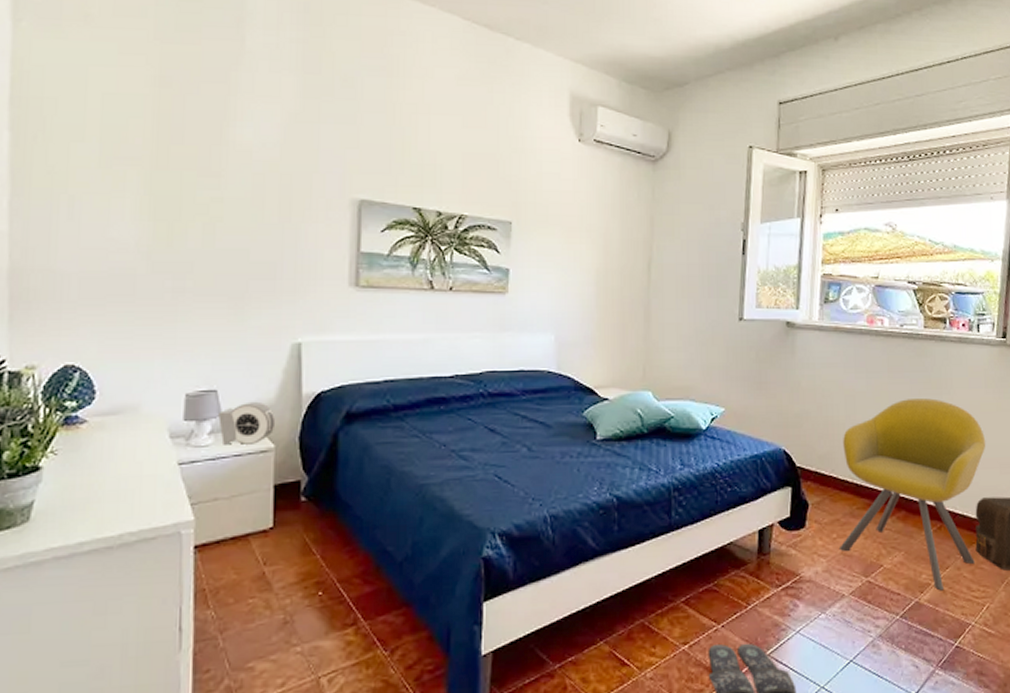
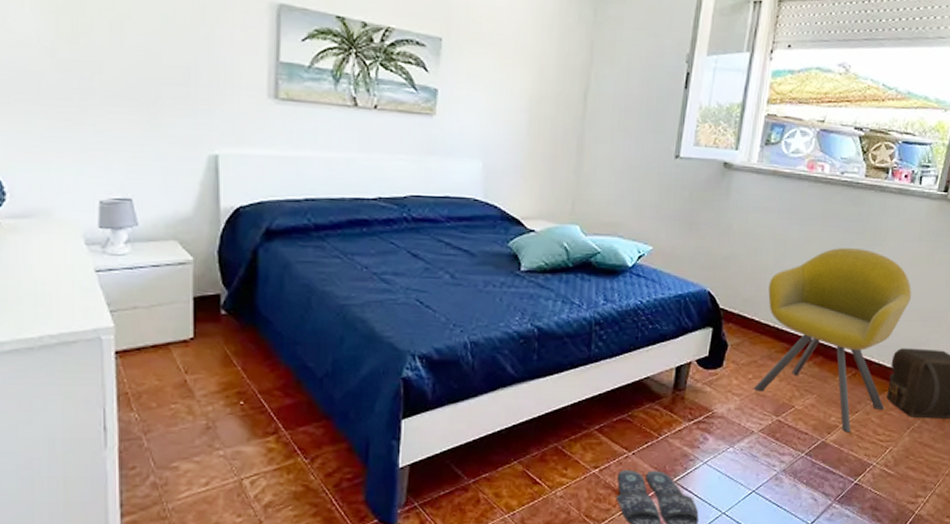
alarm clock: present [218,401,276,445] -> none [134,212,194,256]

